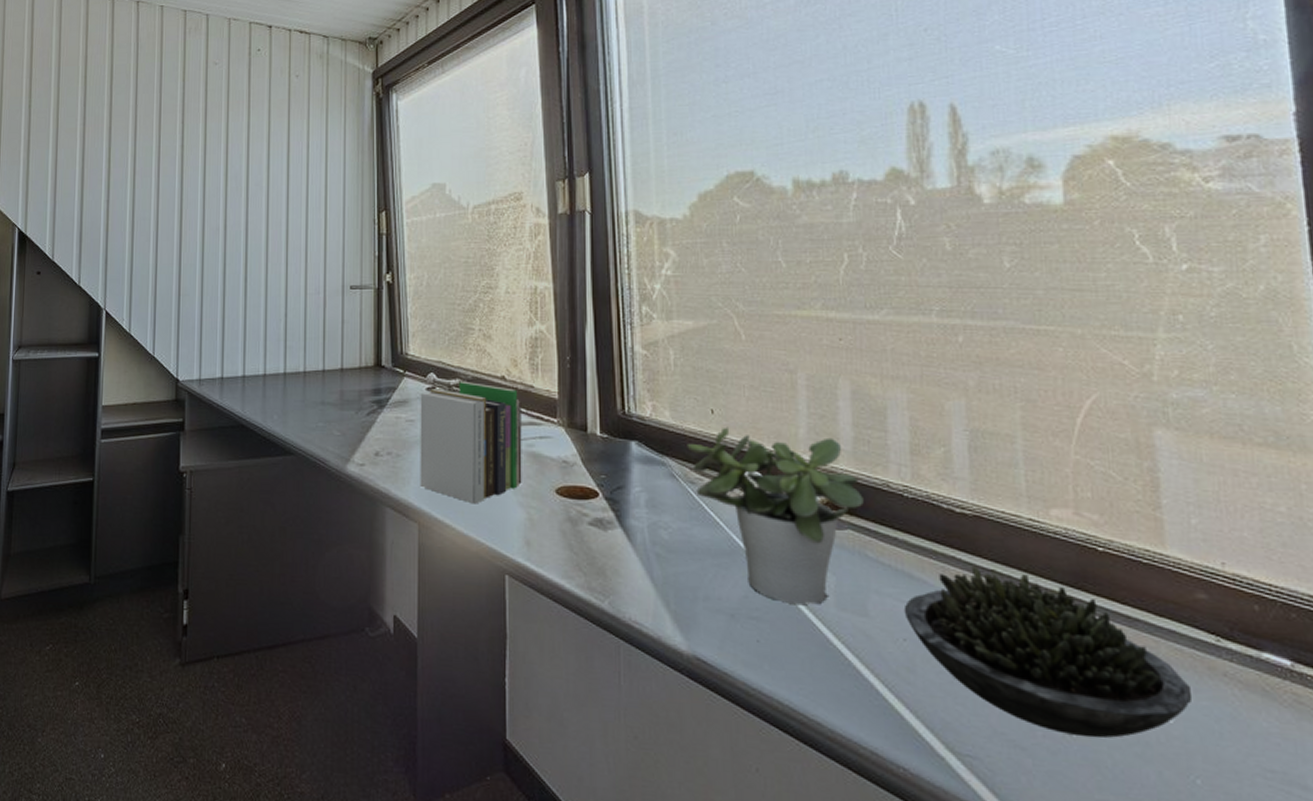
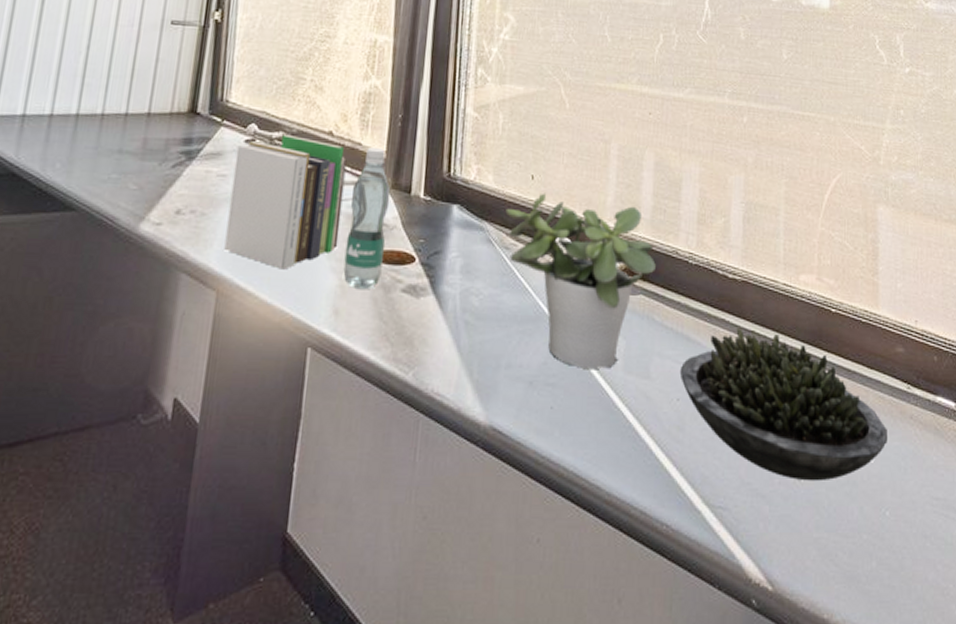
bottle: none [530,390,567,522] -> present [343,148,391,289]

